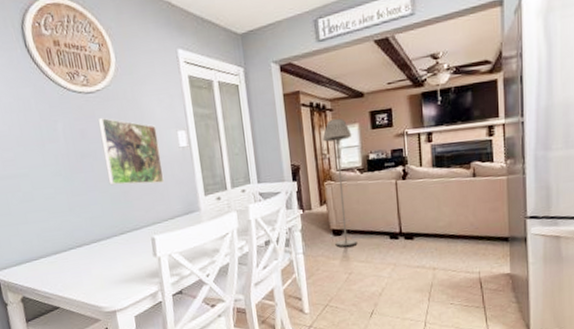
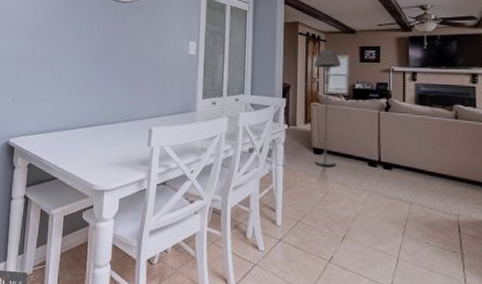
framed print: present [99,117,165,186] -> none [124,22,173,83]

